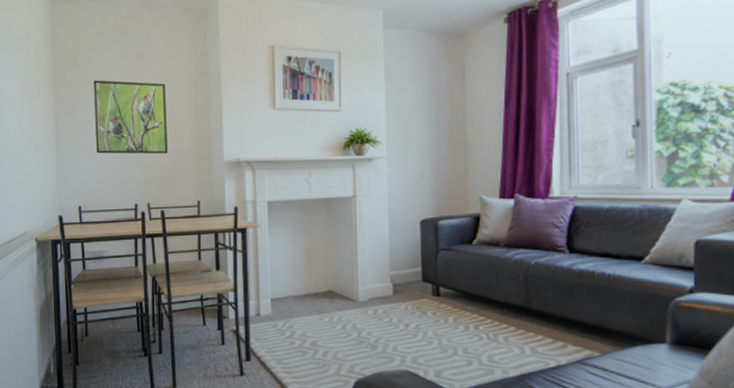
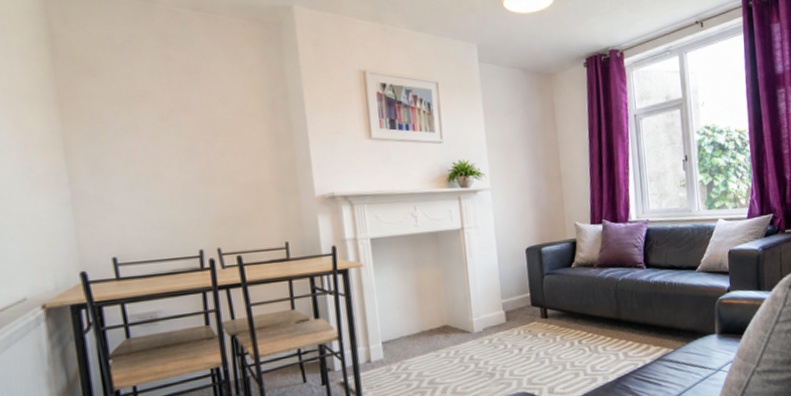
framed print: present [93,80,168,155] -> none [123,96,241,190]

